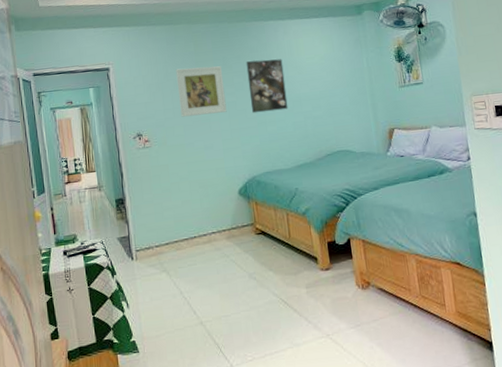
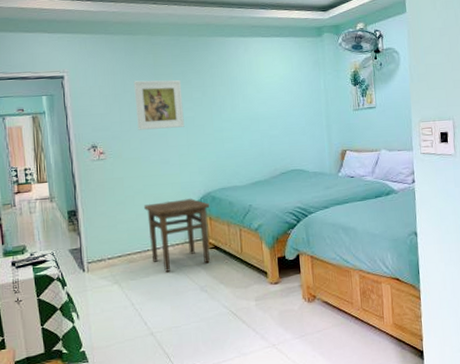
side table: none [189,183,258,259] -> present [143,198,210,272]
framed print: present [246,59,288,114] -> none [205,76,246,130]

